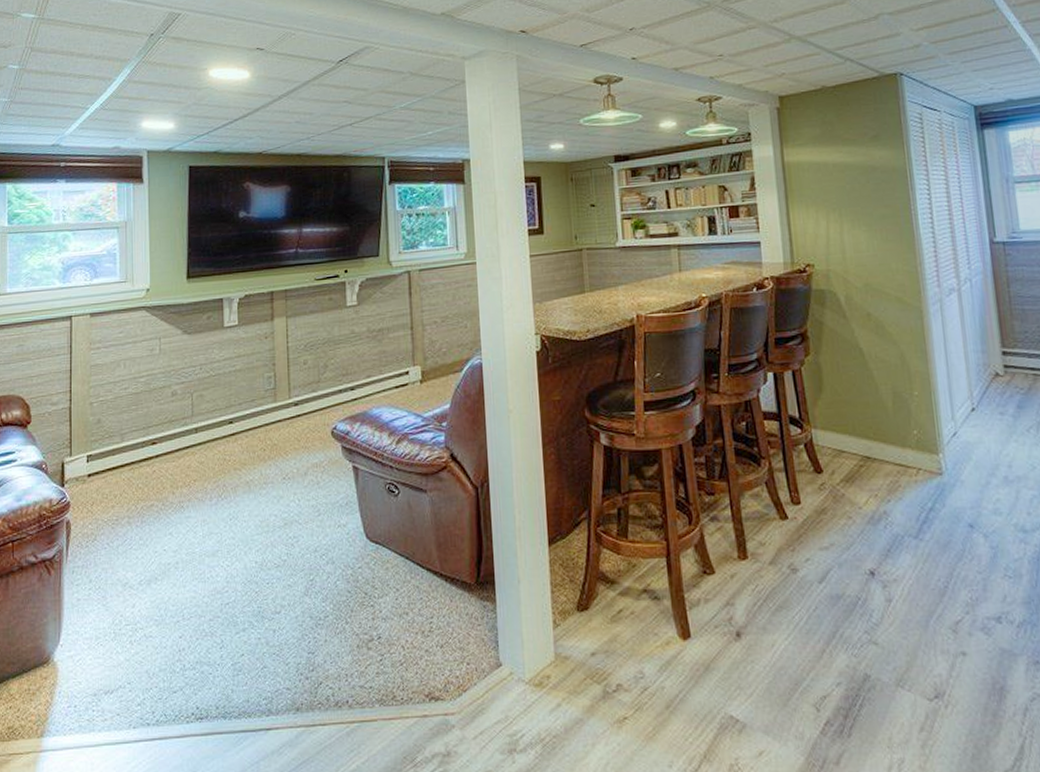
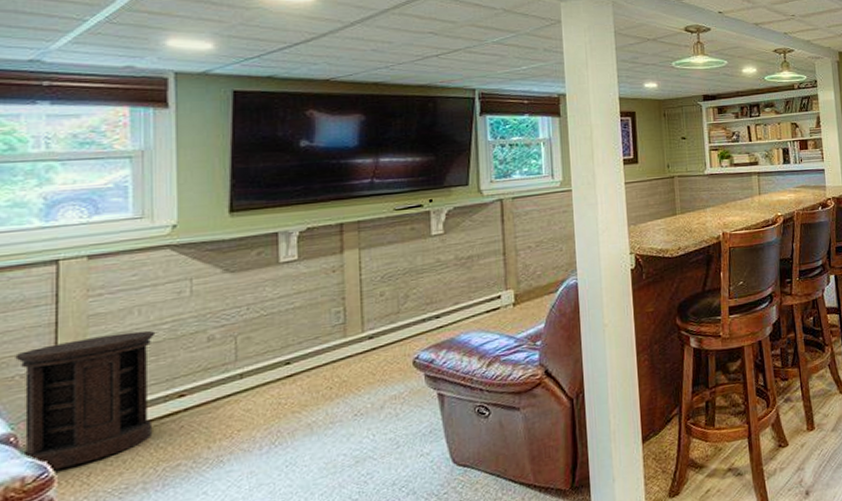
side table: none [45,382,136,496] -> present [15,330,156,470]

